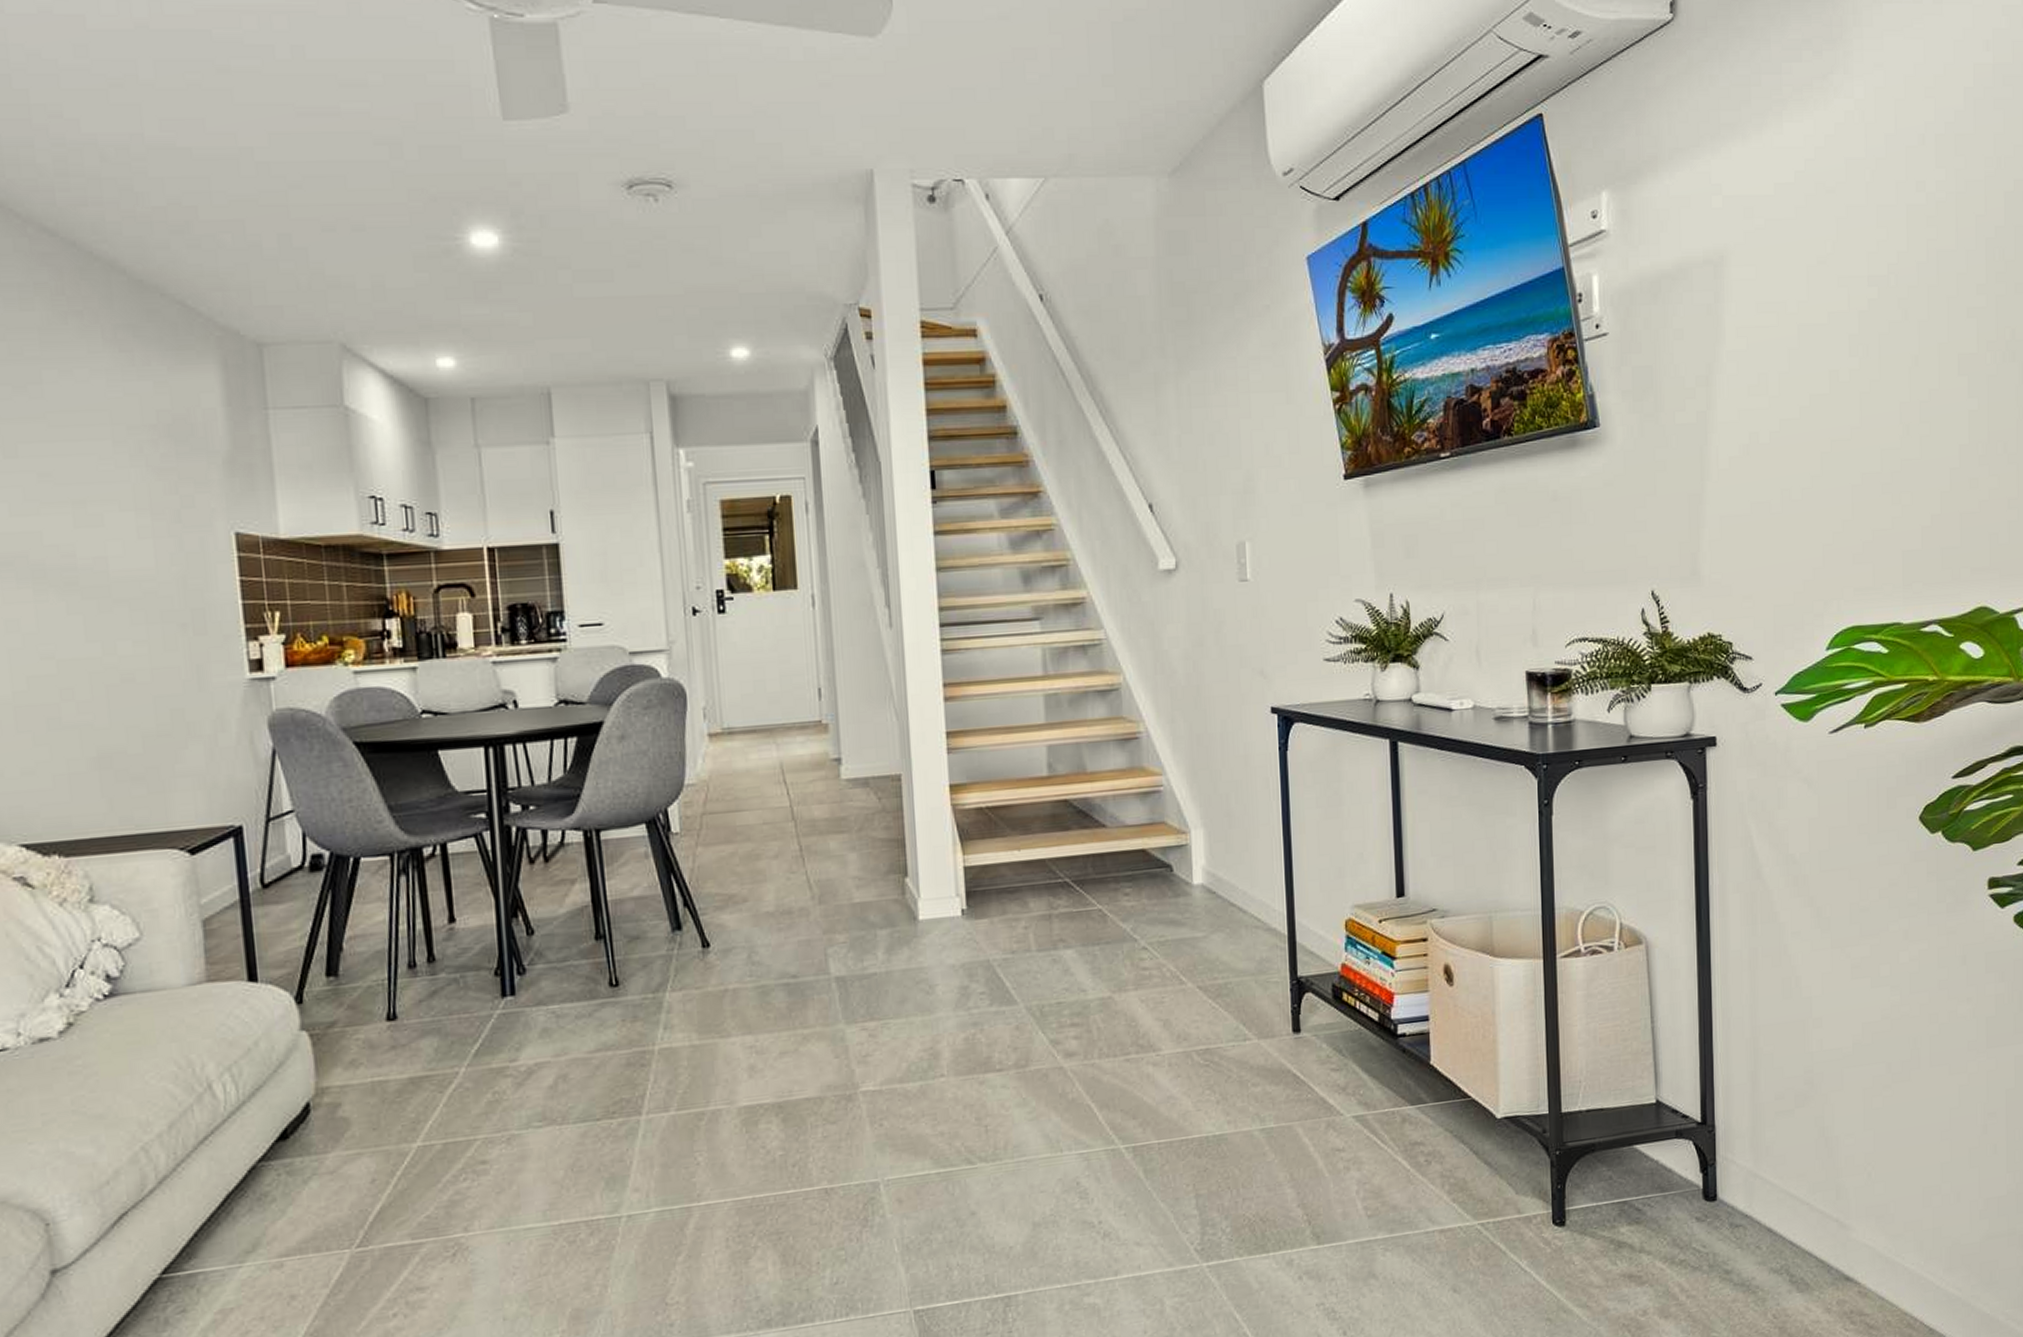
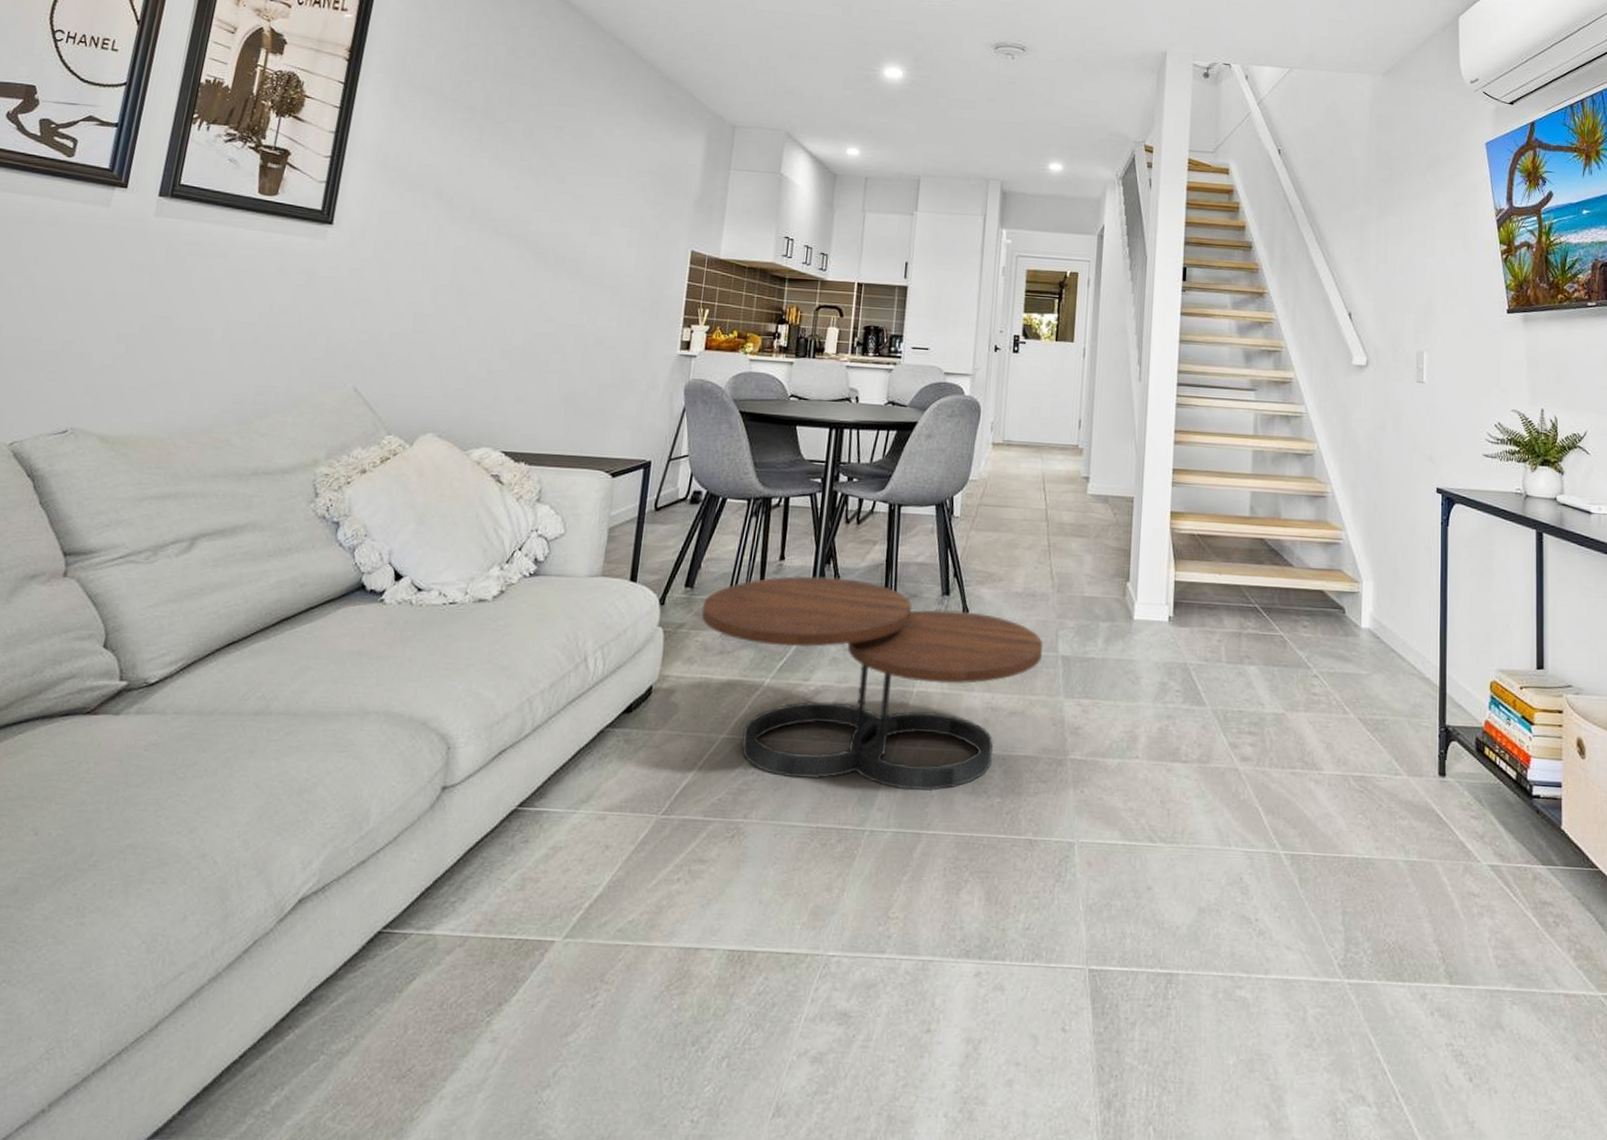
coffee table: none [355,930,811,1176] -> present [701,576,1044,792]

